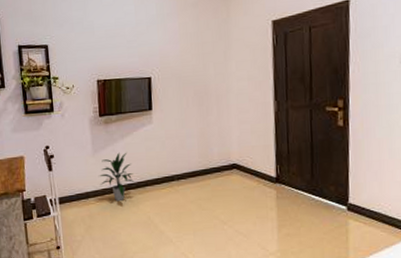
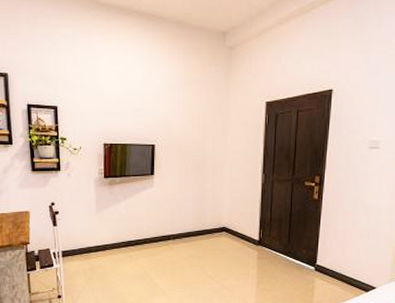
indoor plant: present [99,152,135,202] -> none [101,212,134,257]

